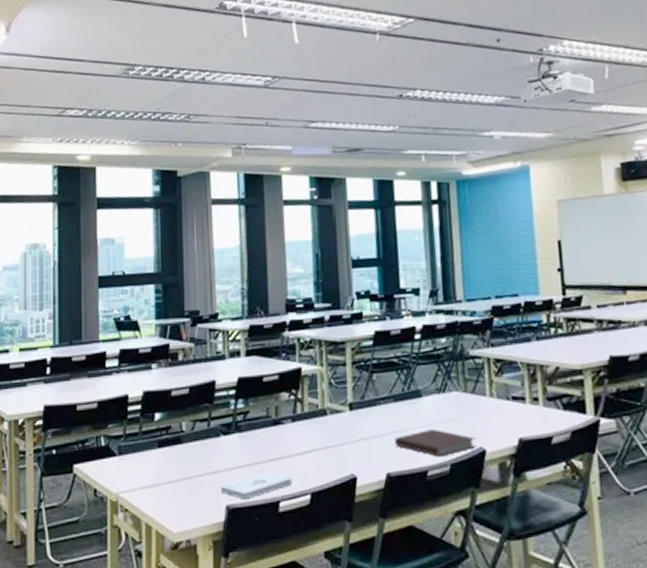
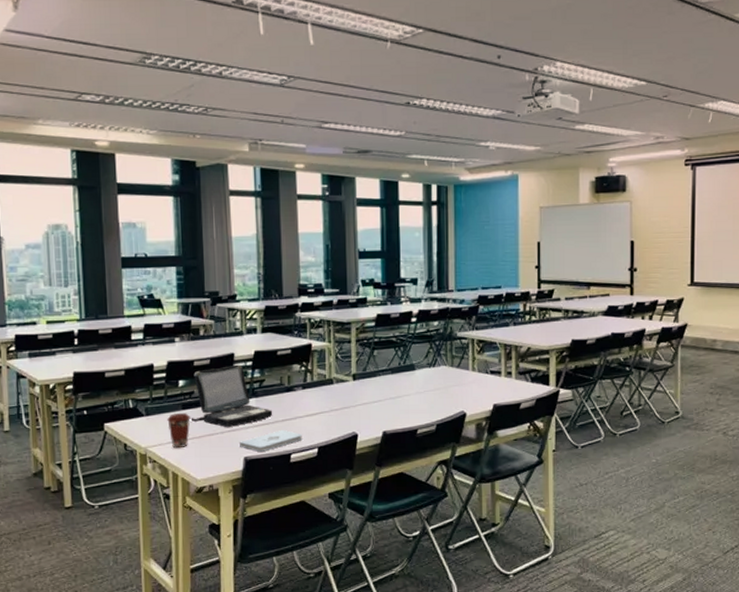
coffee cup: none [141,452,167,495] -> present [167,413,191,449]
laptop: none [167,393,259,468] -> present [191,364,273,427]
notebook: present [395,428,476,457] -> none [391,396,459,419]

